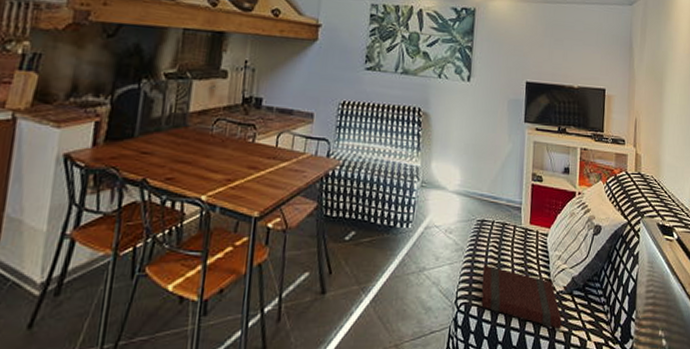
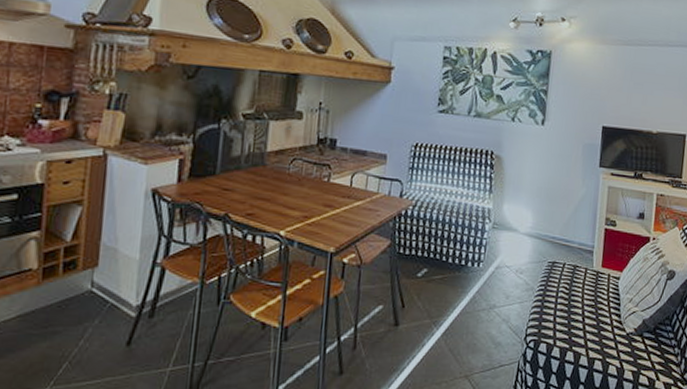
book: present [481,265,562,330] -> none [550,304,631,369]

